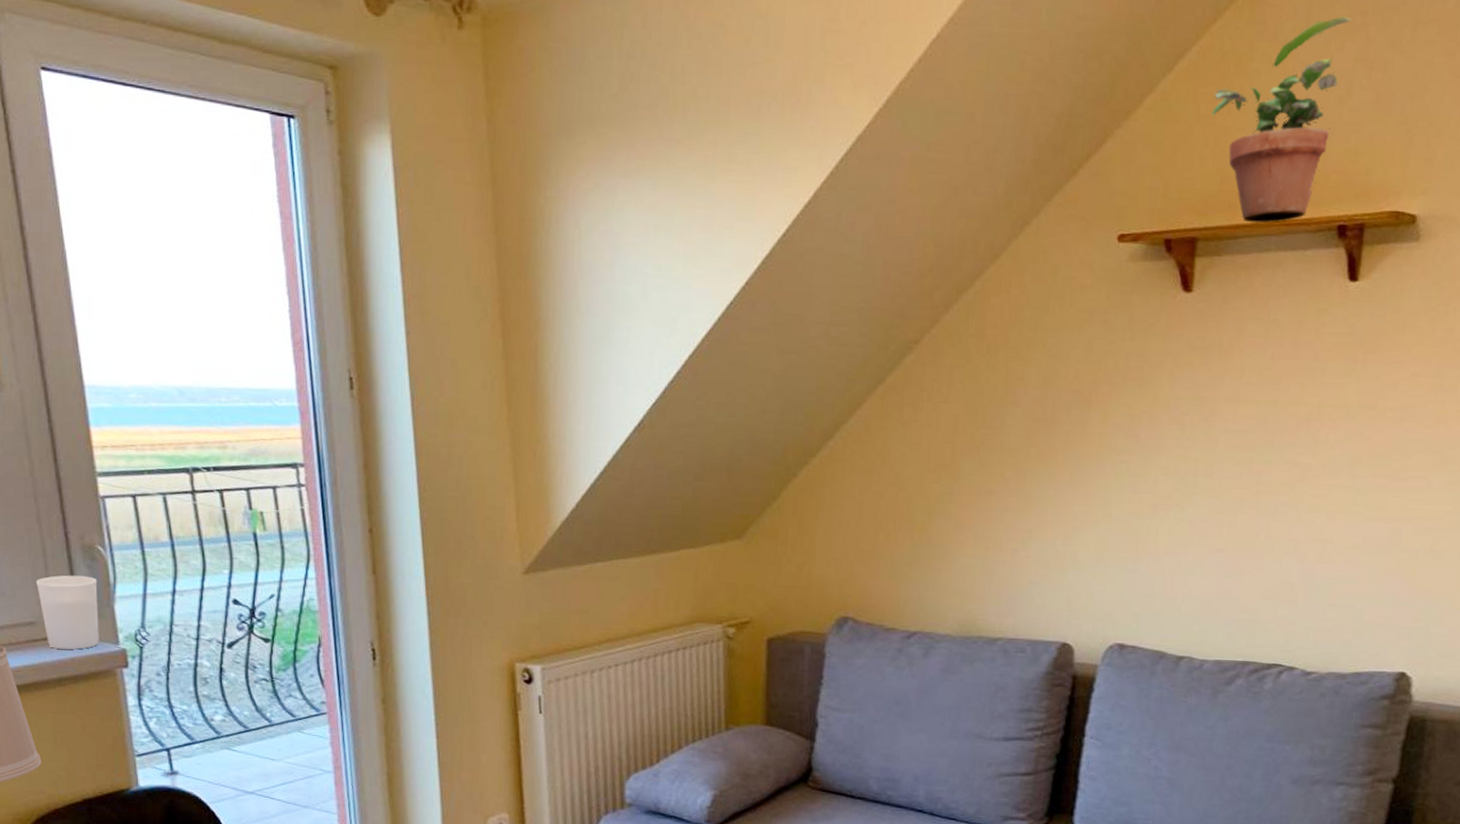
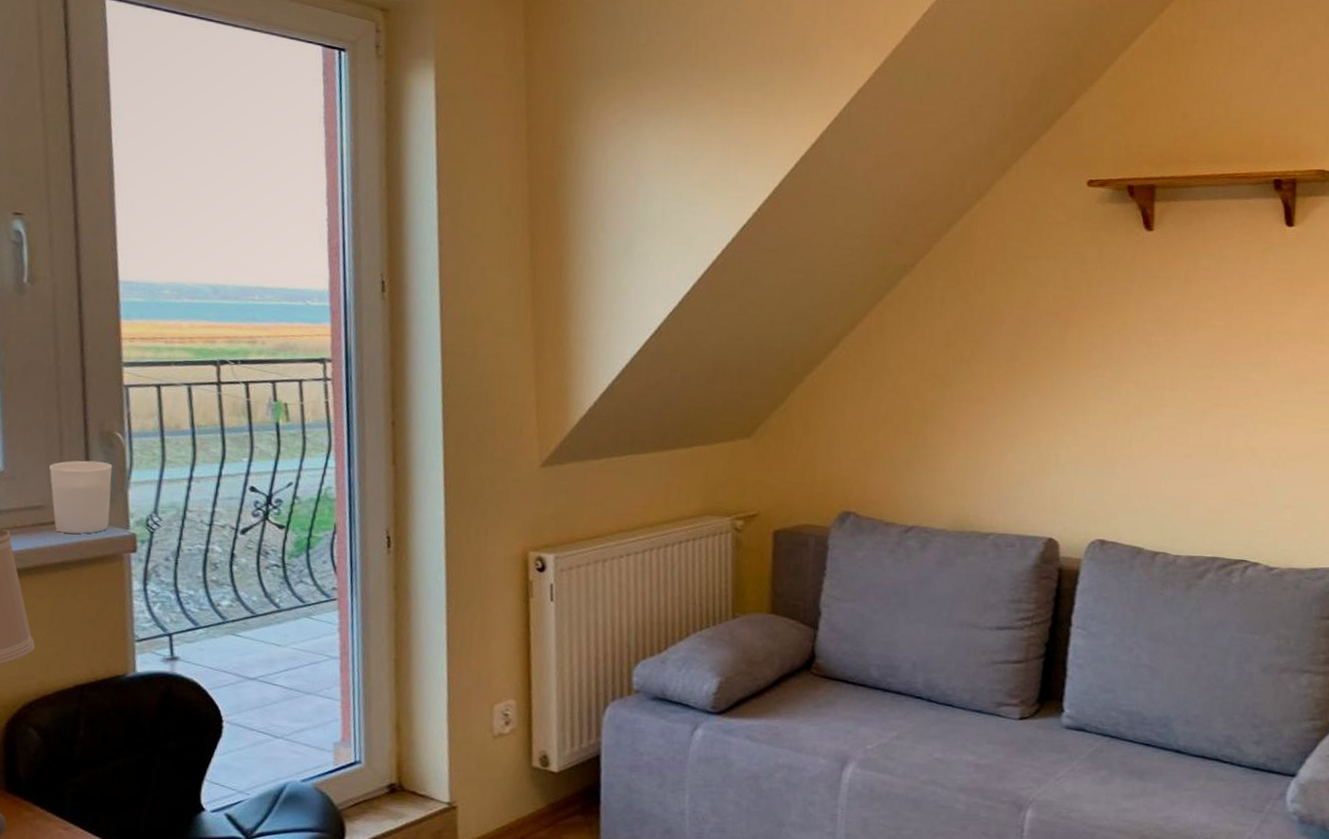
potted plant: present [1211,16,1353,224] -> none [1163,12,1276,176]

